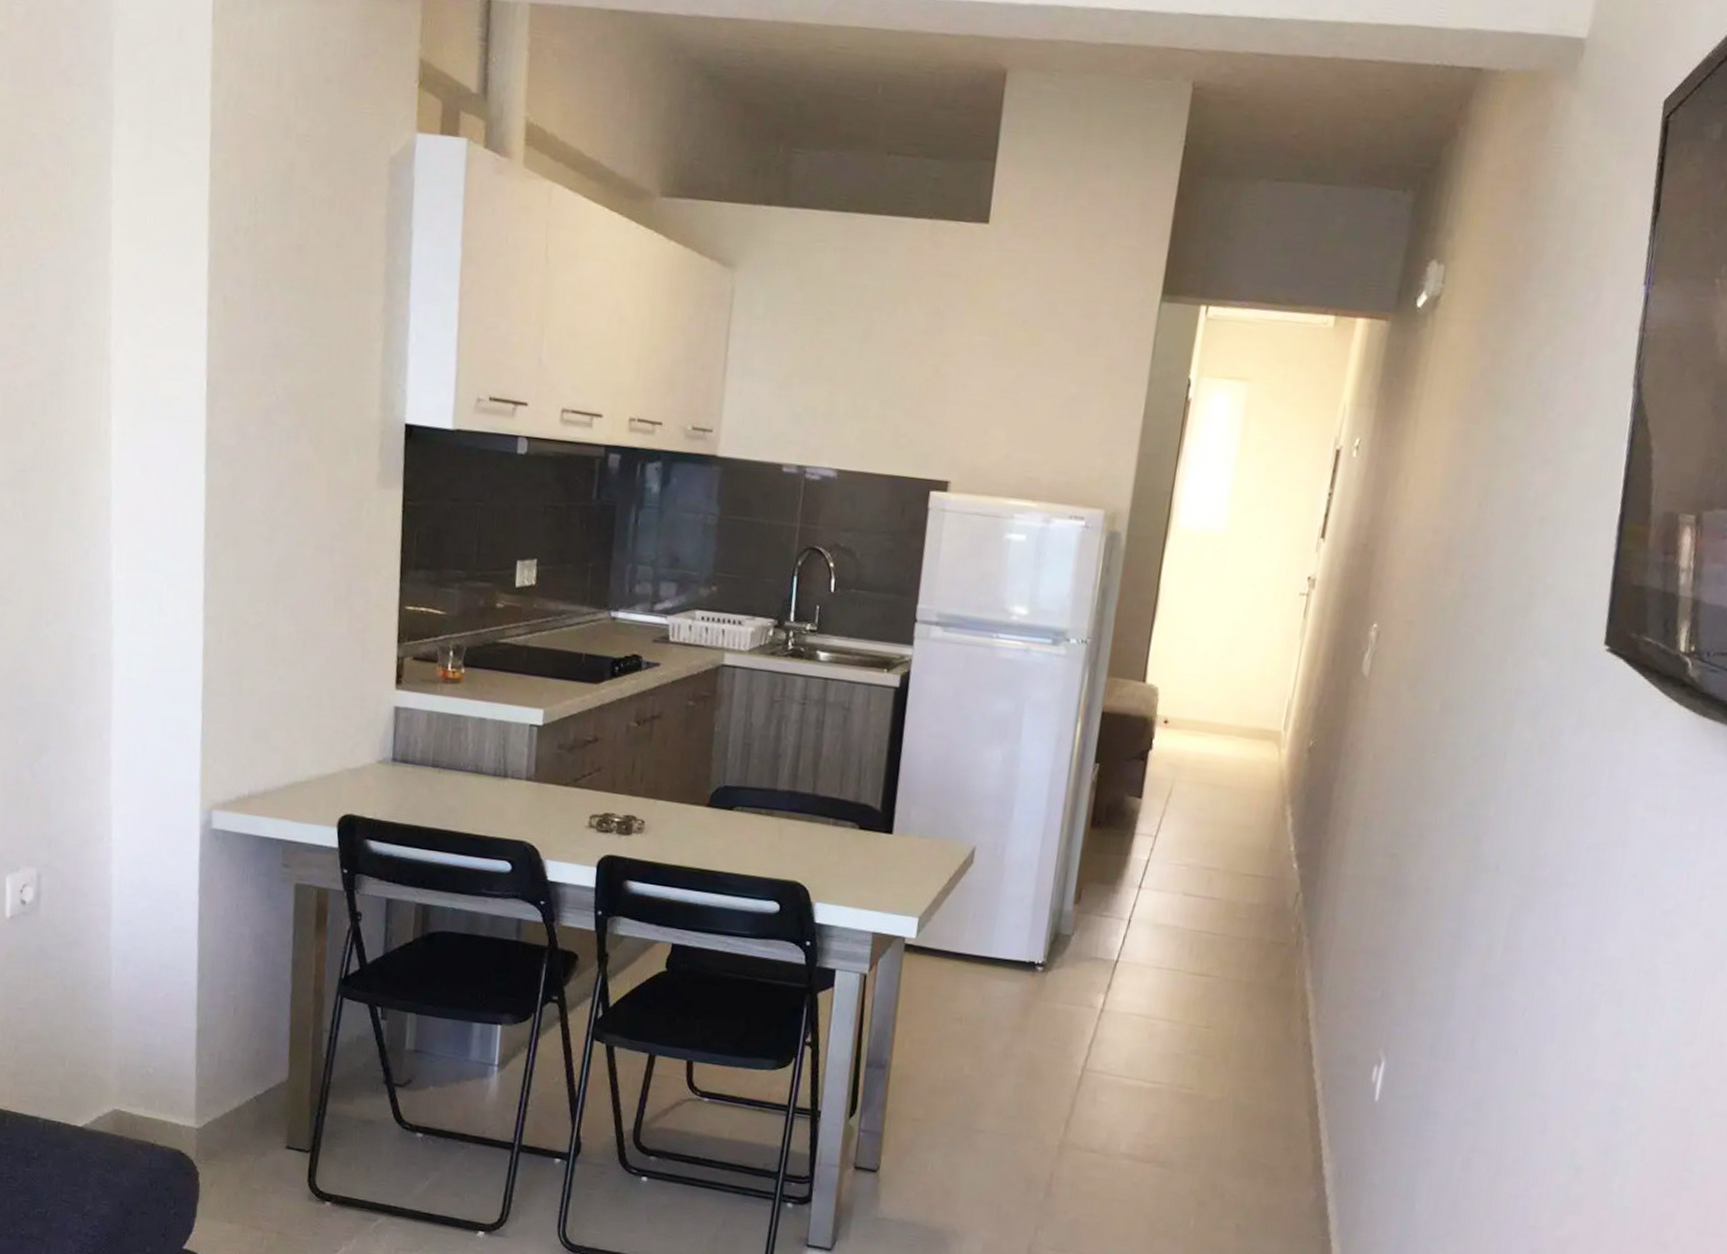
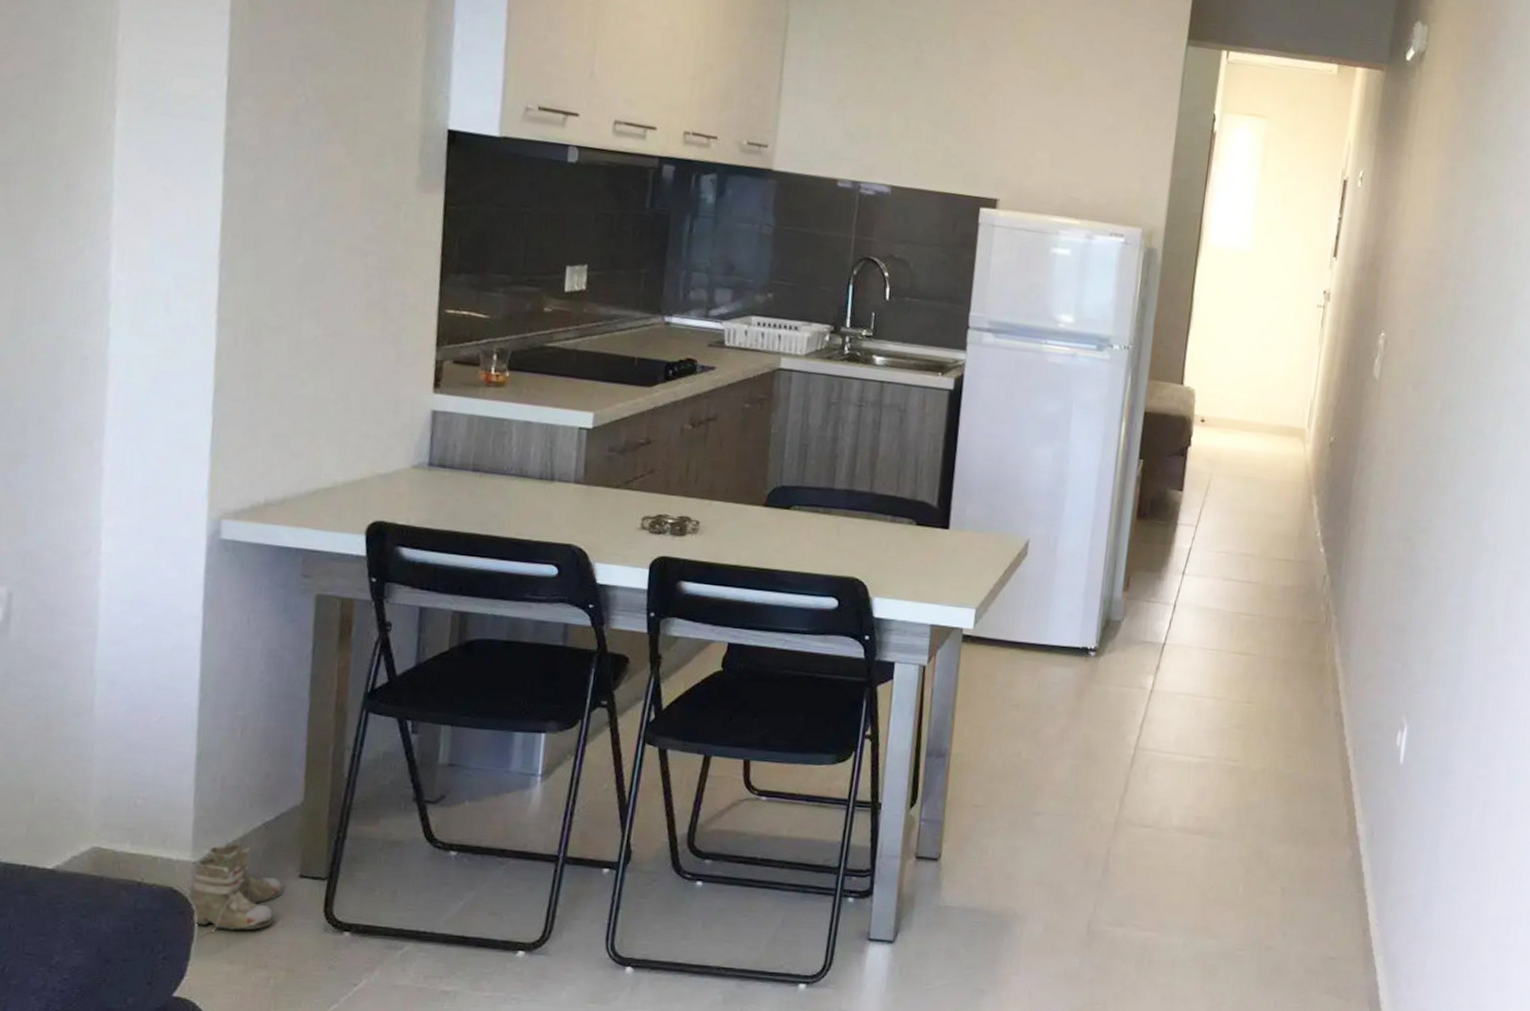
boots: none [195,1113,272,1197] -> present [190,843,282,937]

